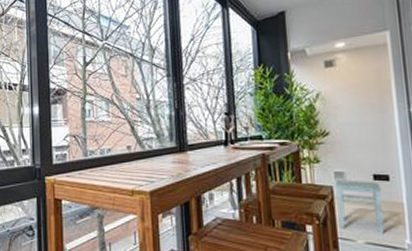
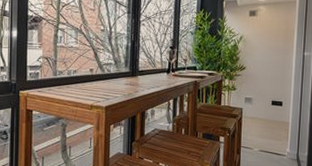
stool: present [335,180,384,234] -> none [244,104,276,145]

